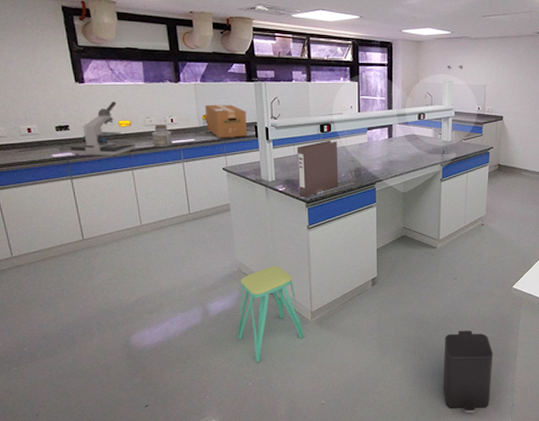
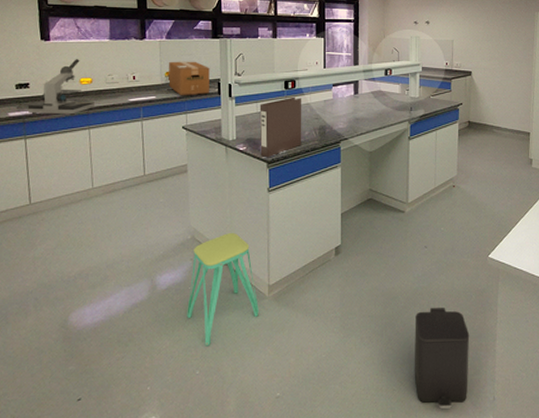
jar: present [151,124,174,148] -> none [111,81,134,106]

